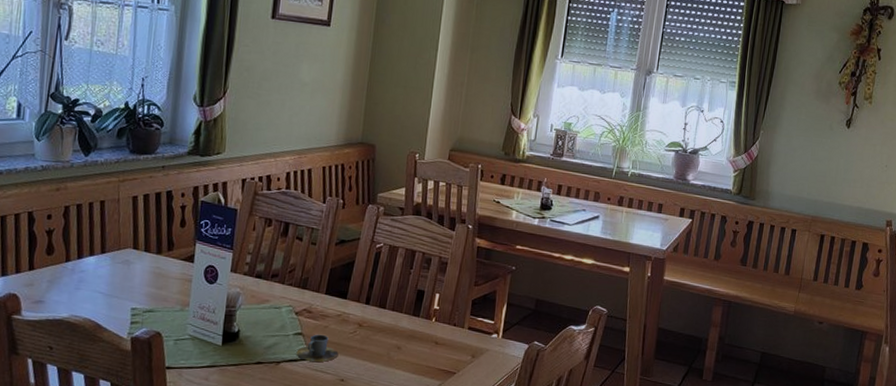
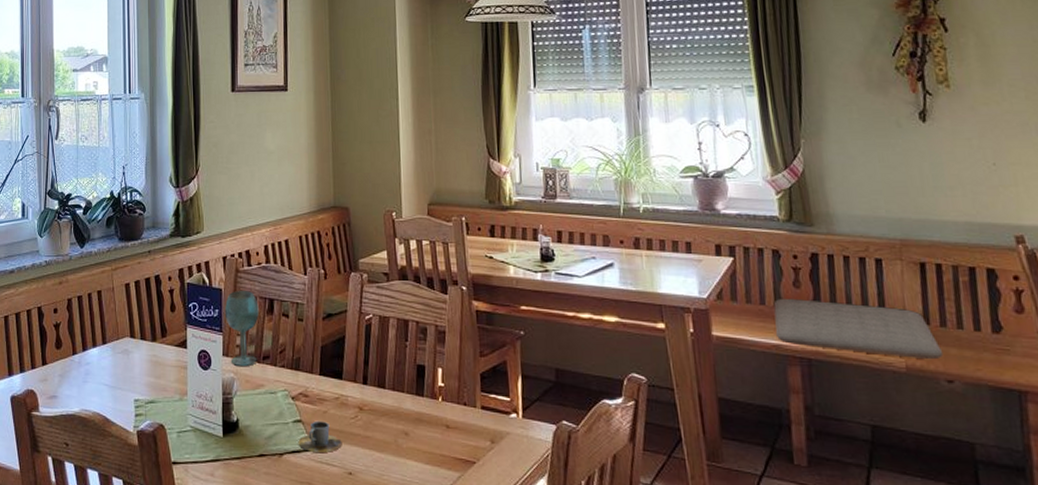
wine glass: none [237,212,274,283] -> present [224,290,260,367]
cushion: none [711,255,821,307] -> present [773,299,944,360]

